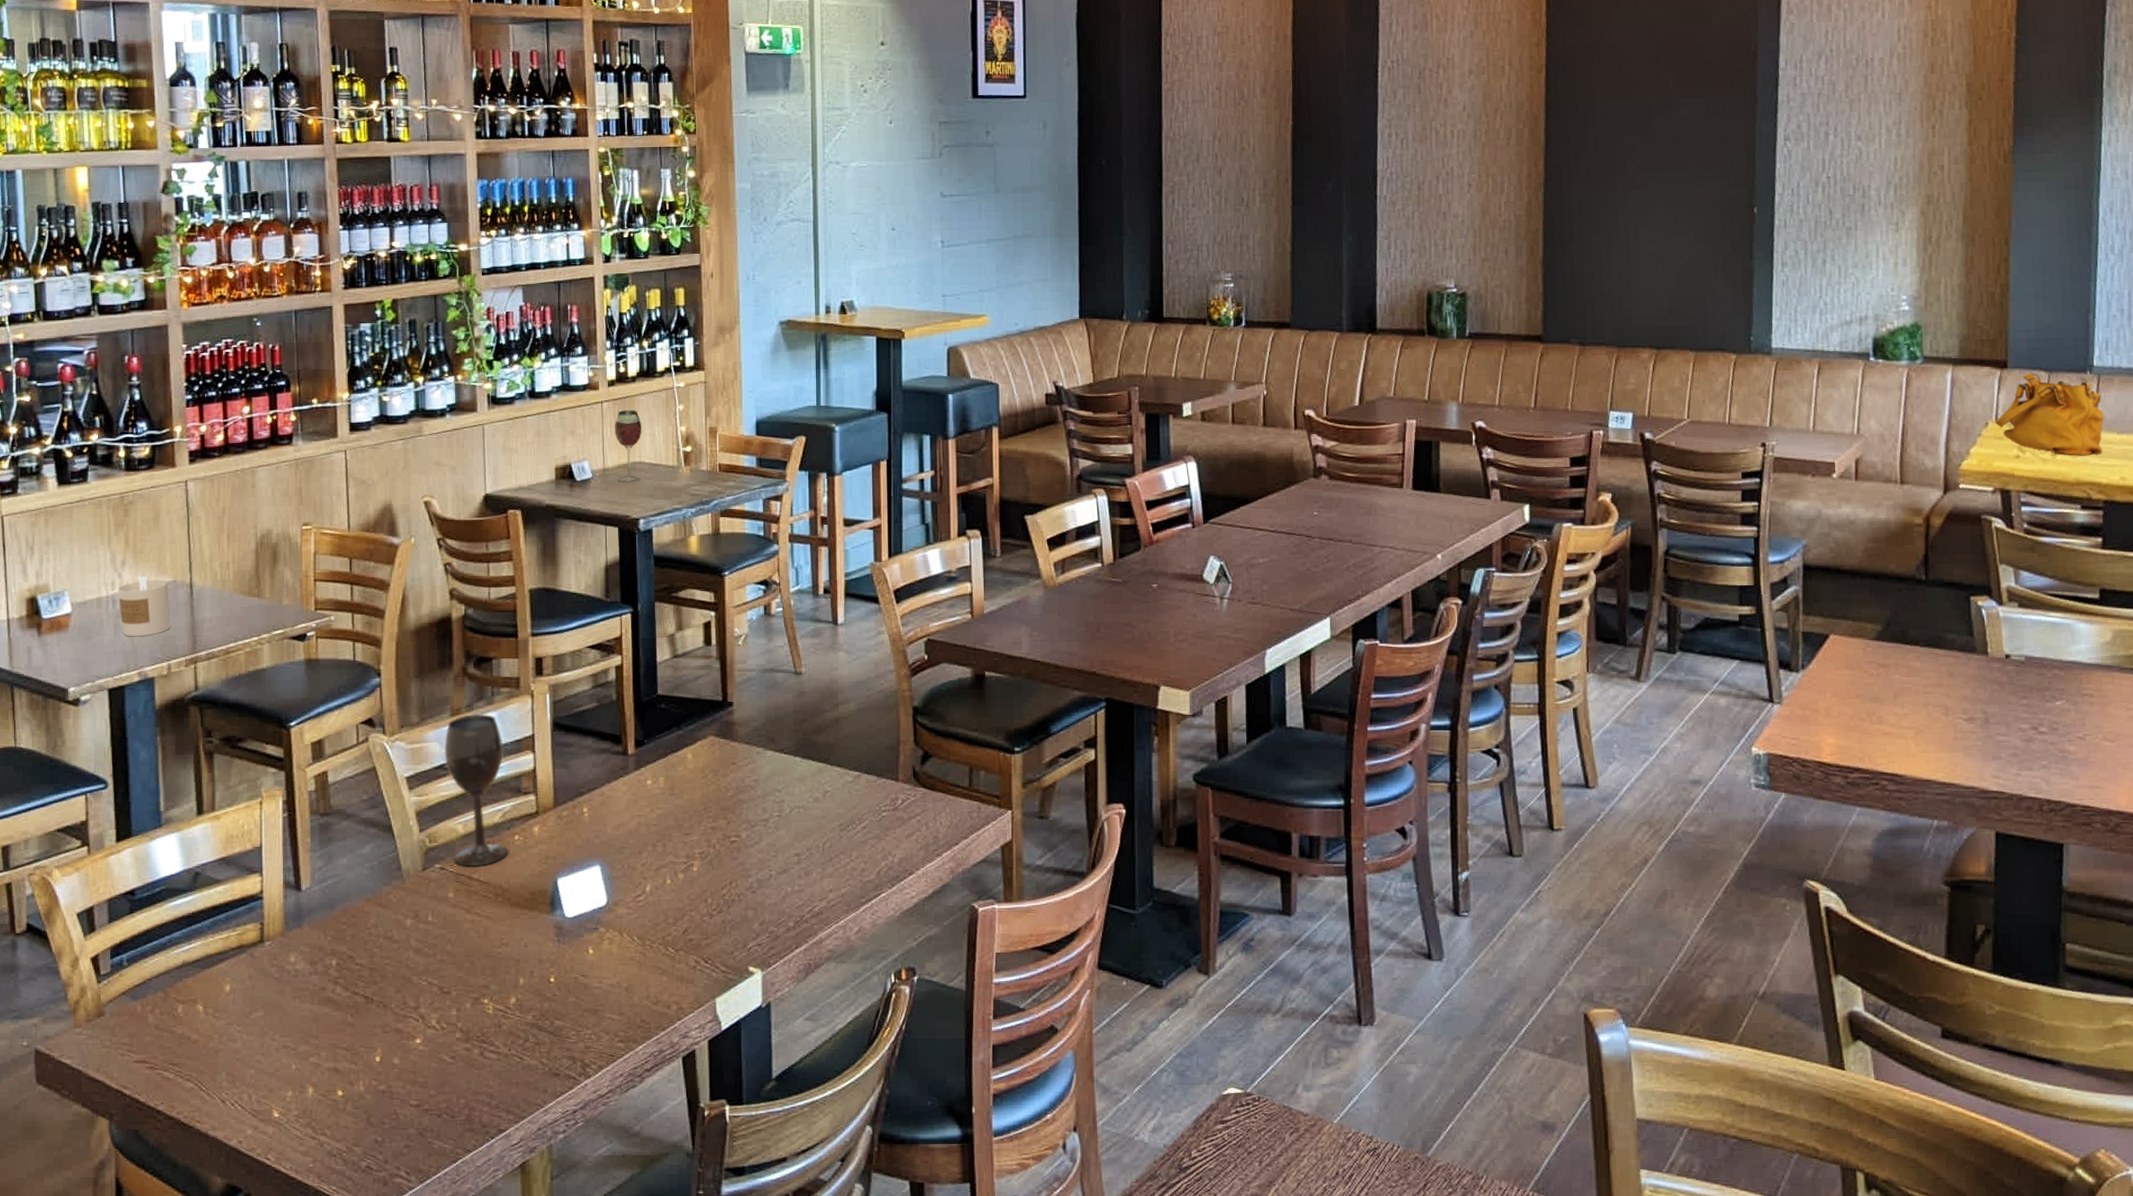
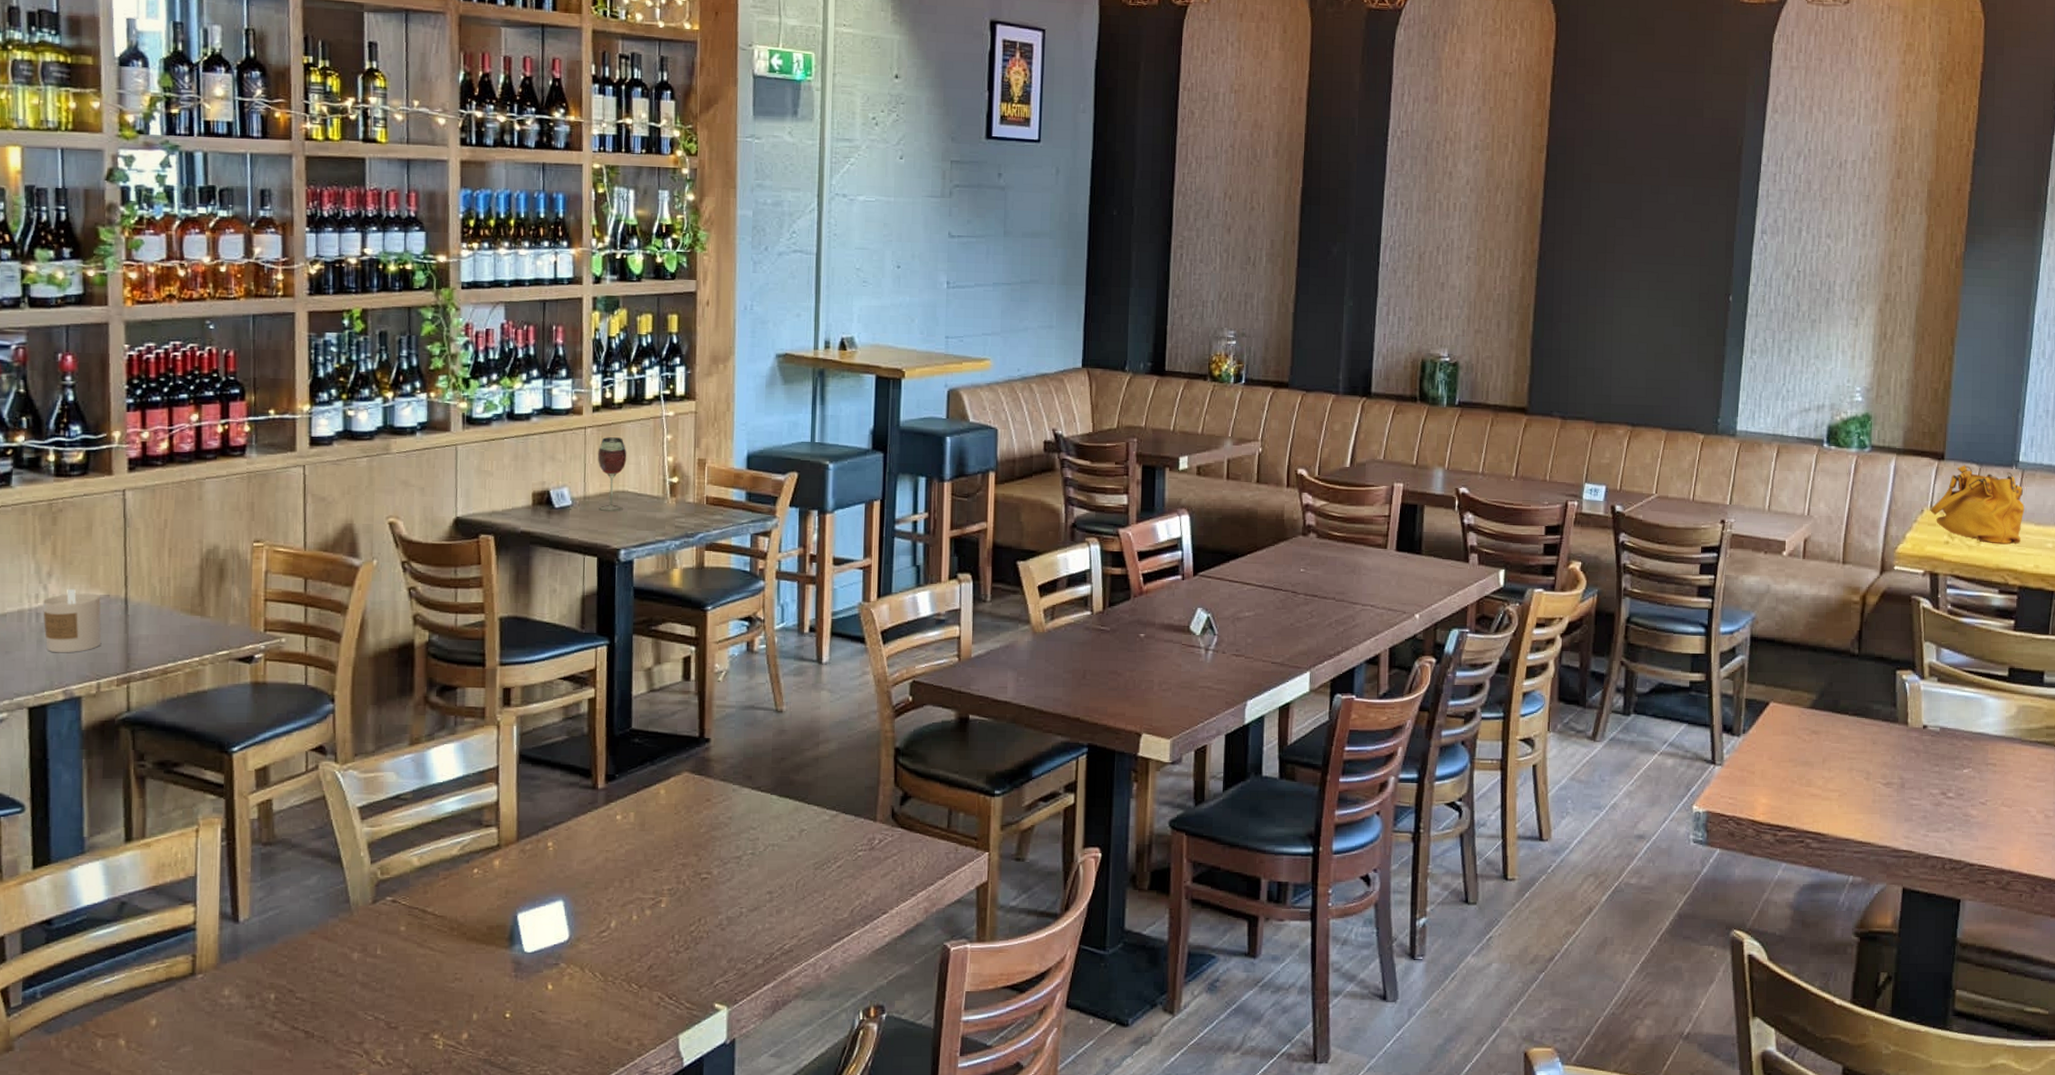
wine glass: present [444,714,509,867] -> none [401,744,467,900]

